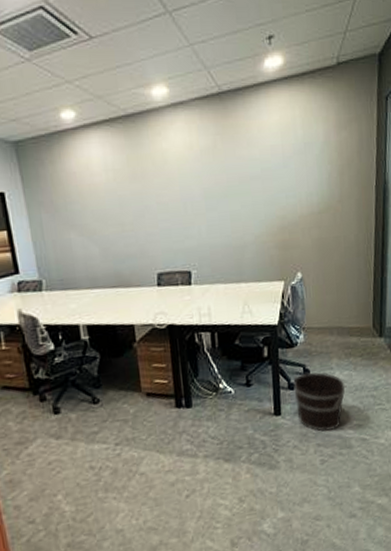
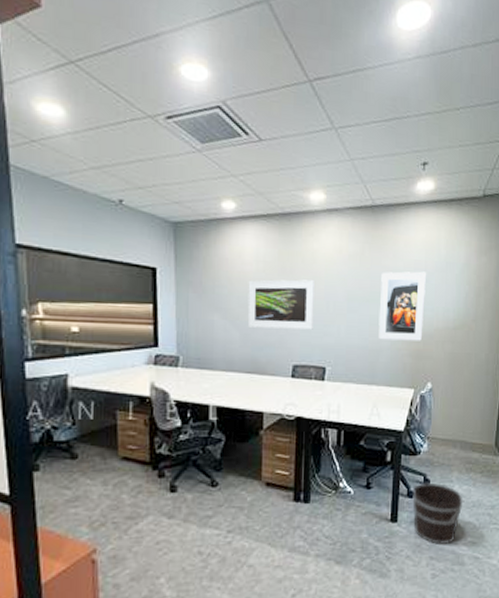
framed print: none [100,182,173,241] -> present [247,279,314,330]
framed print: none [237,156,287,235] -> present [378,271,427,341]

